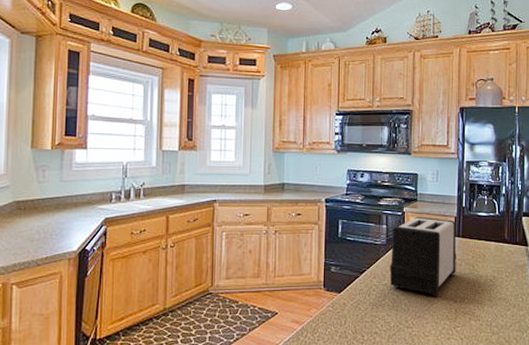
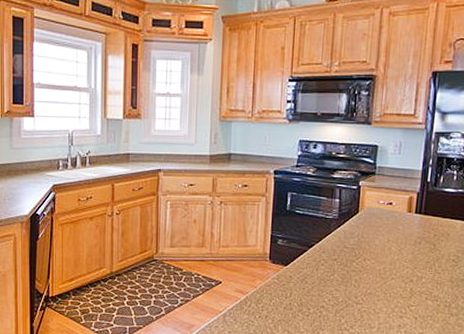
toaster: present [389,216,457,296] -> none [340,191,418,274]

